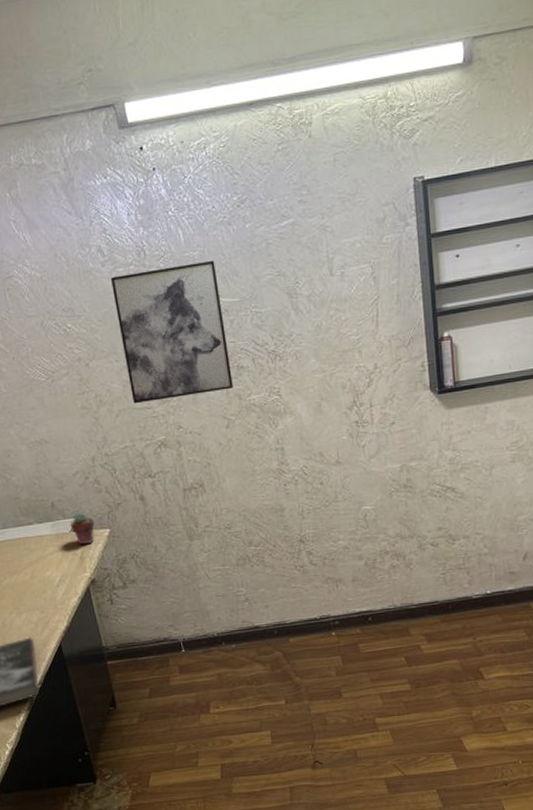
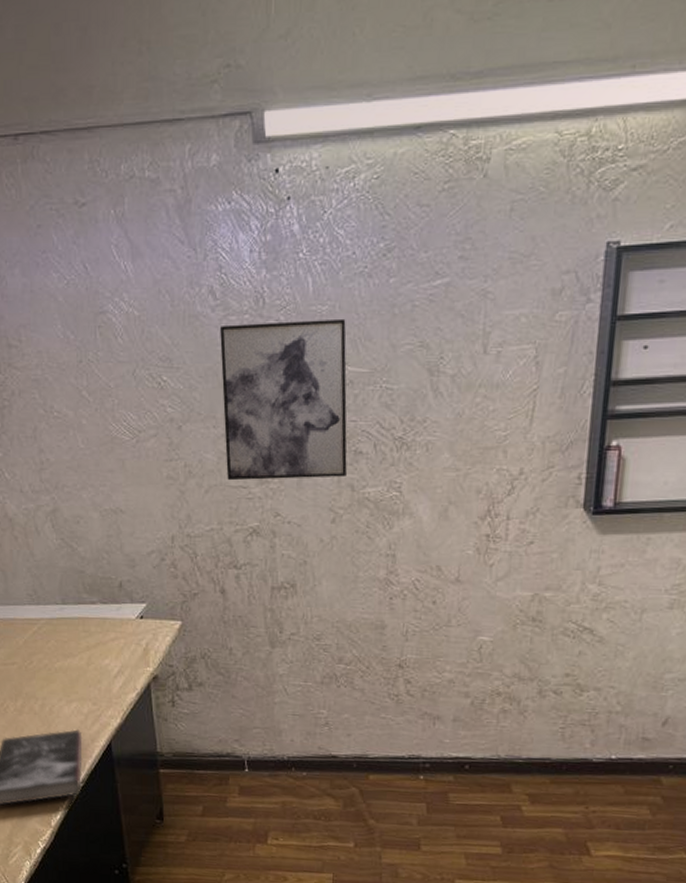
potted succulent: present [70,512,95,545] -> none [137,598,165,636]

